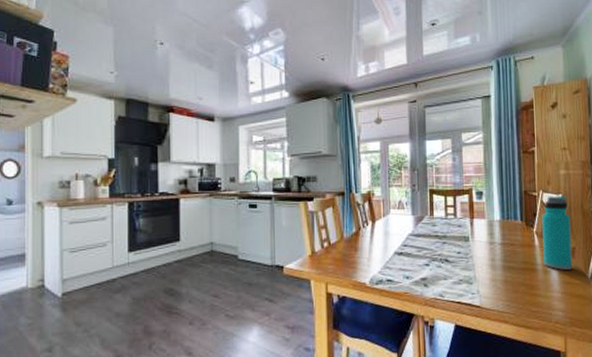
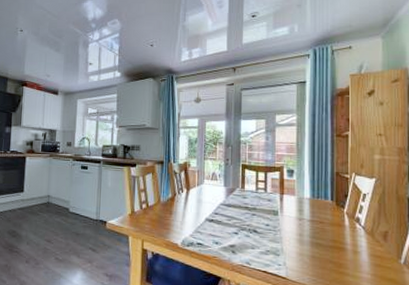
water bottle: present [542,196,573,270] -> none [353,179,384,253]

